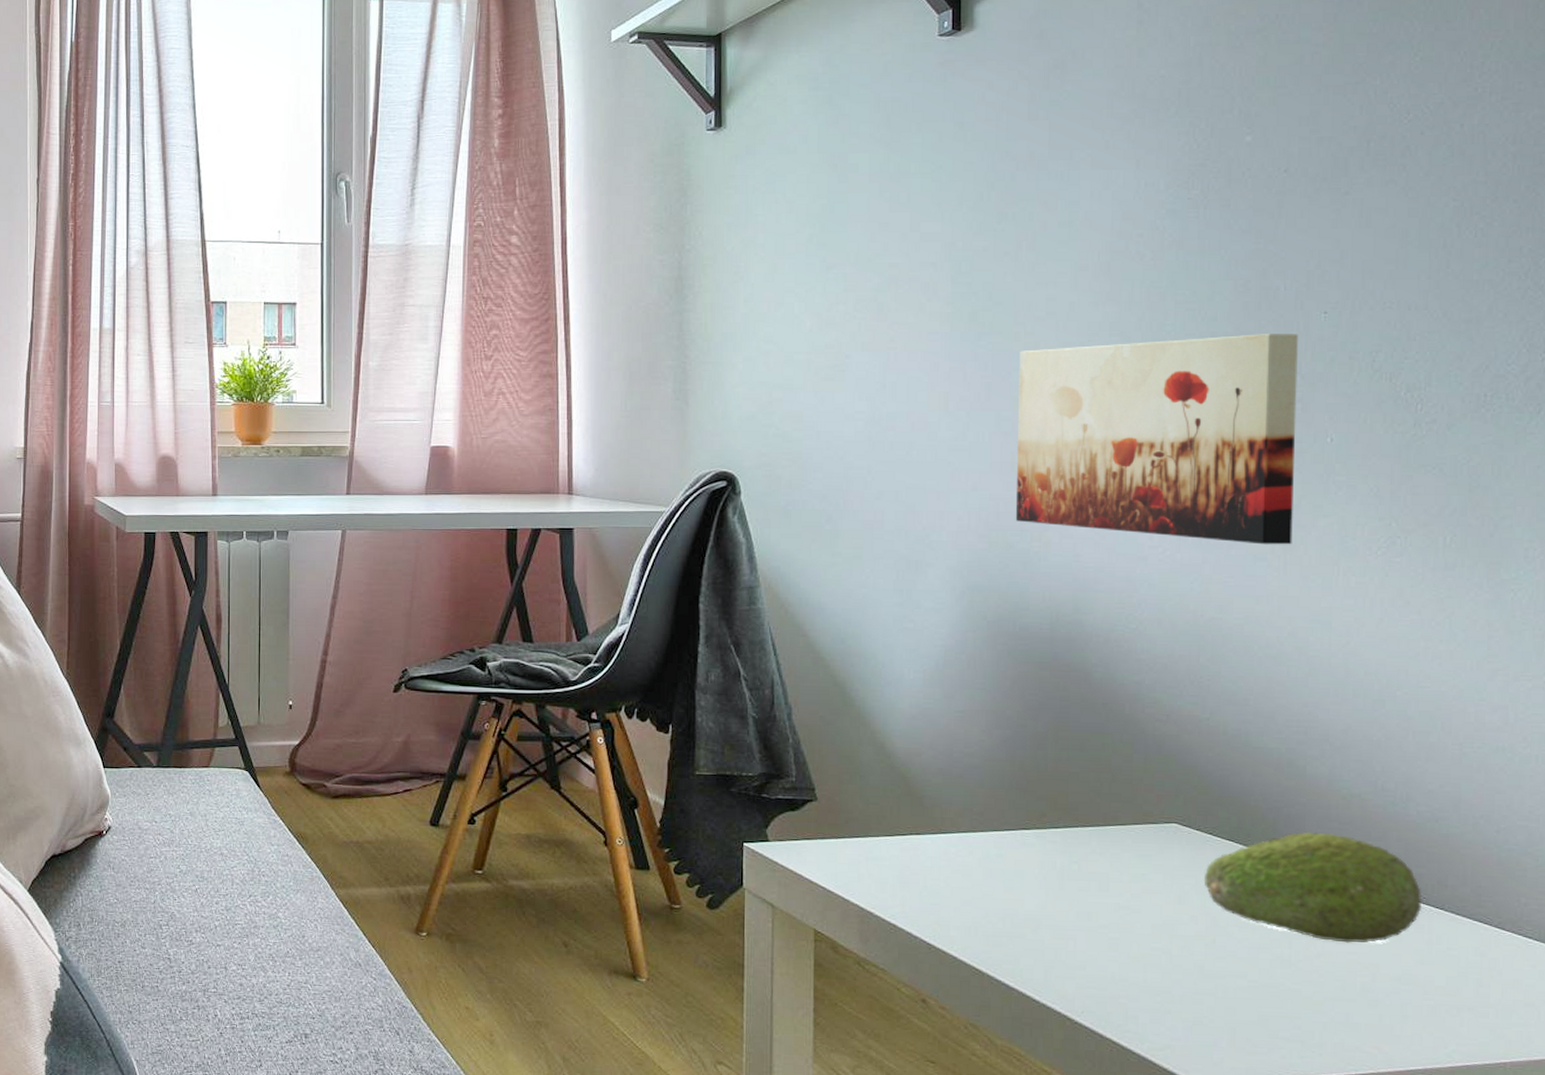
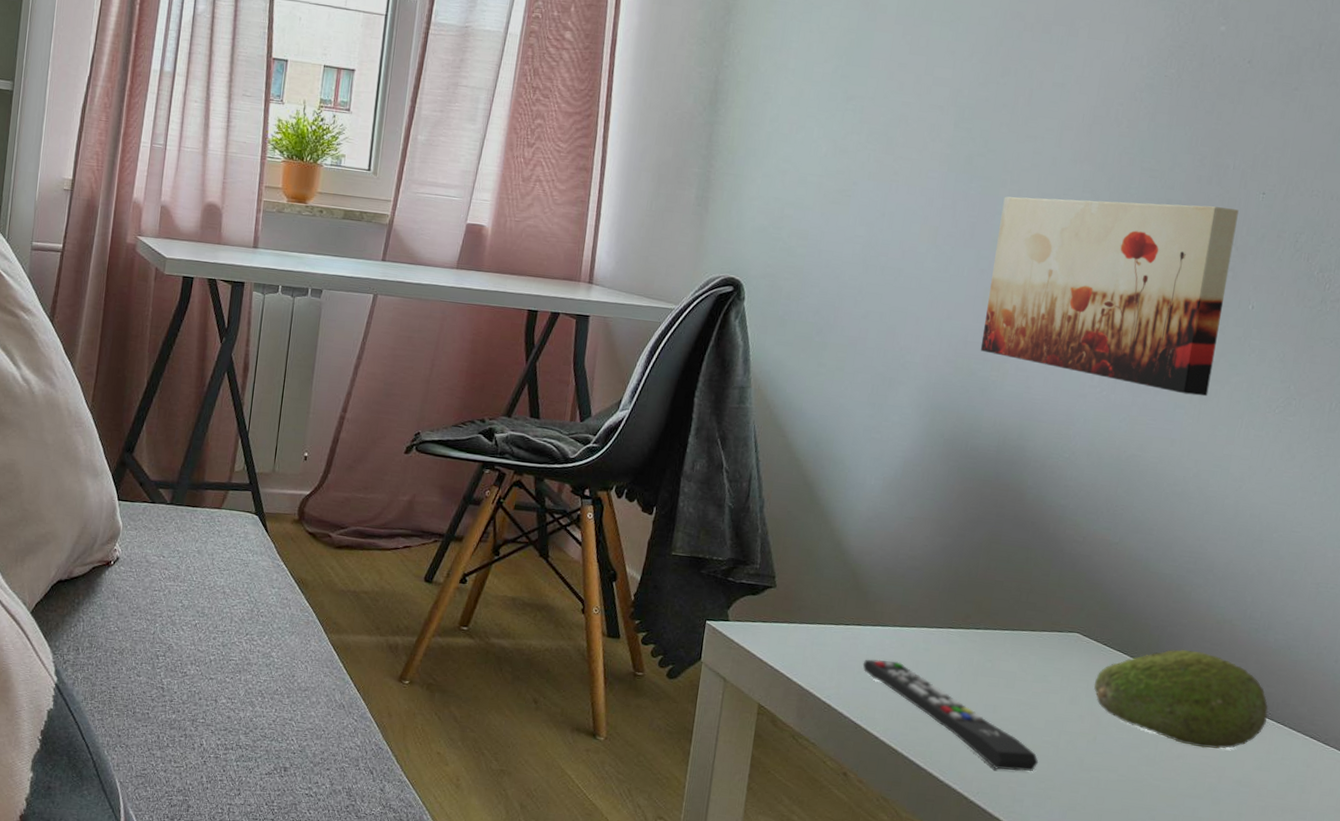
remote control: none [928,870,1150,985] -> present [863,659,1039,771]

